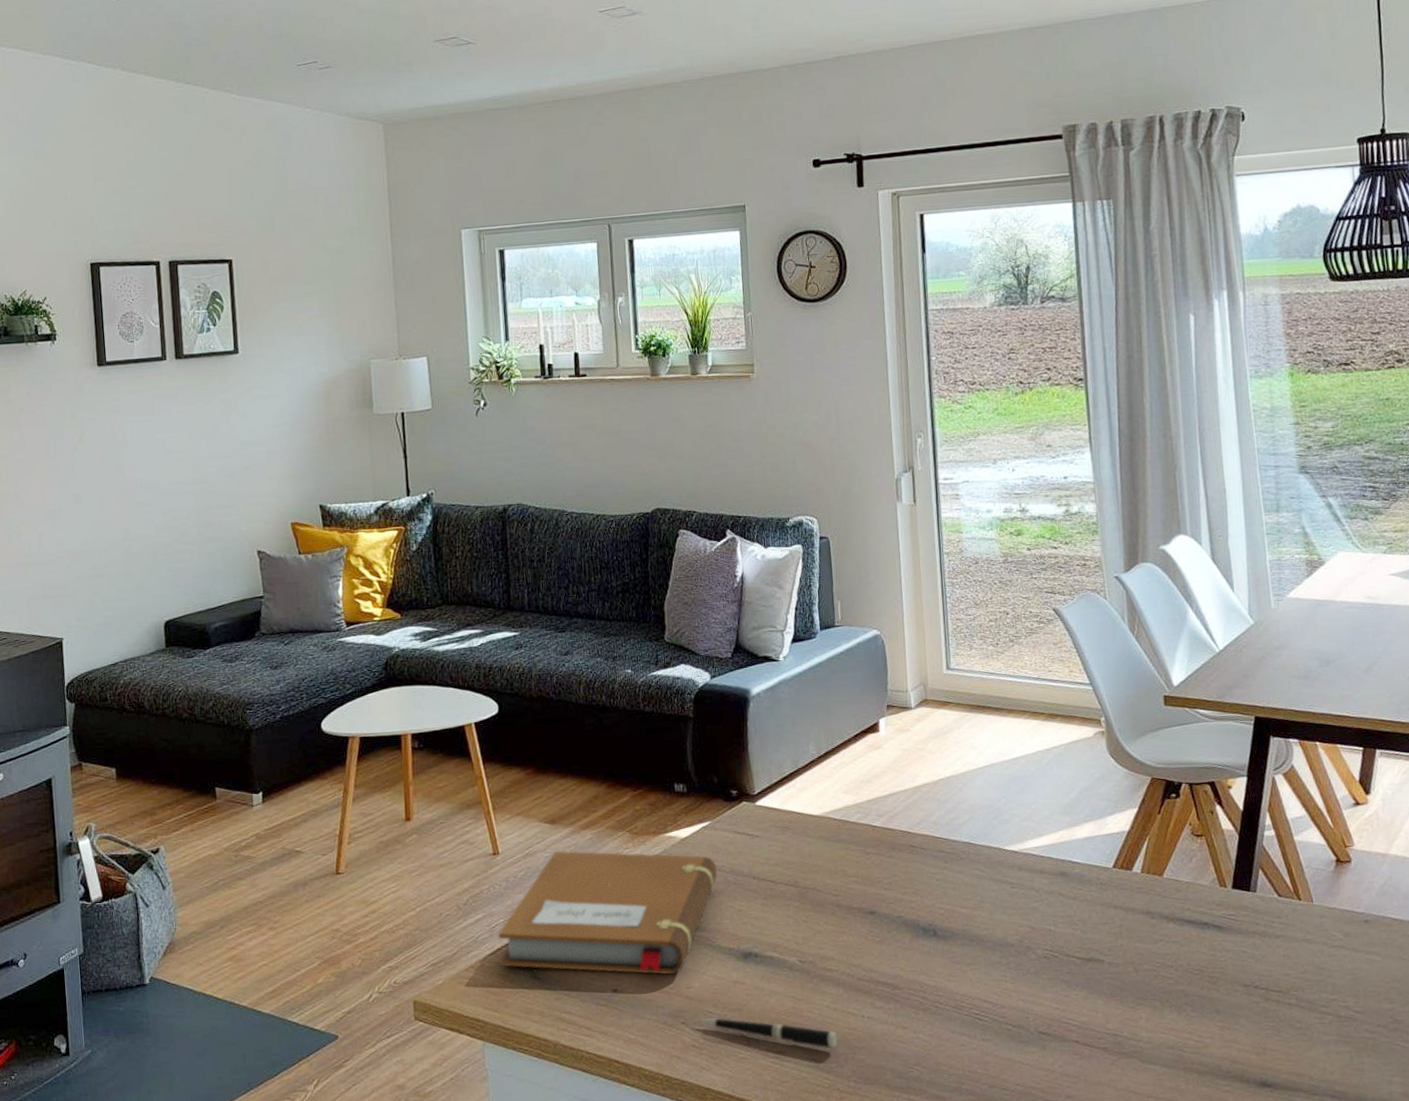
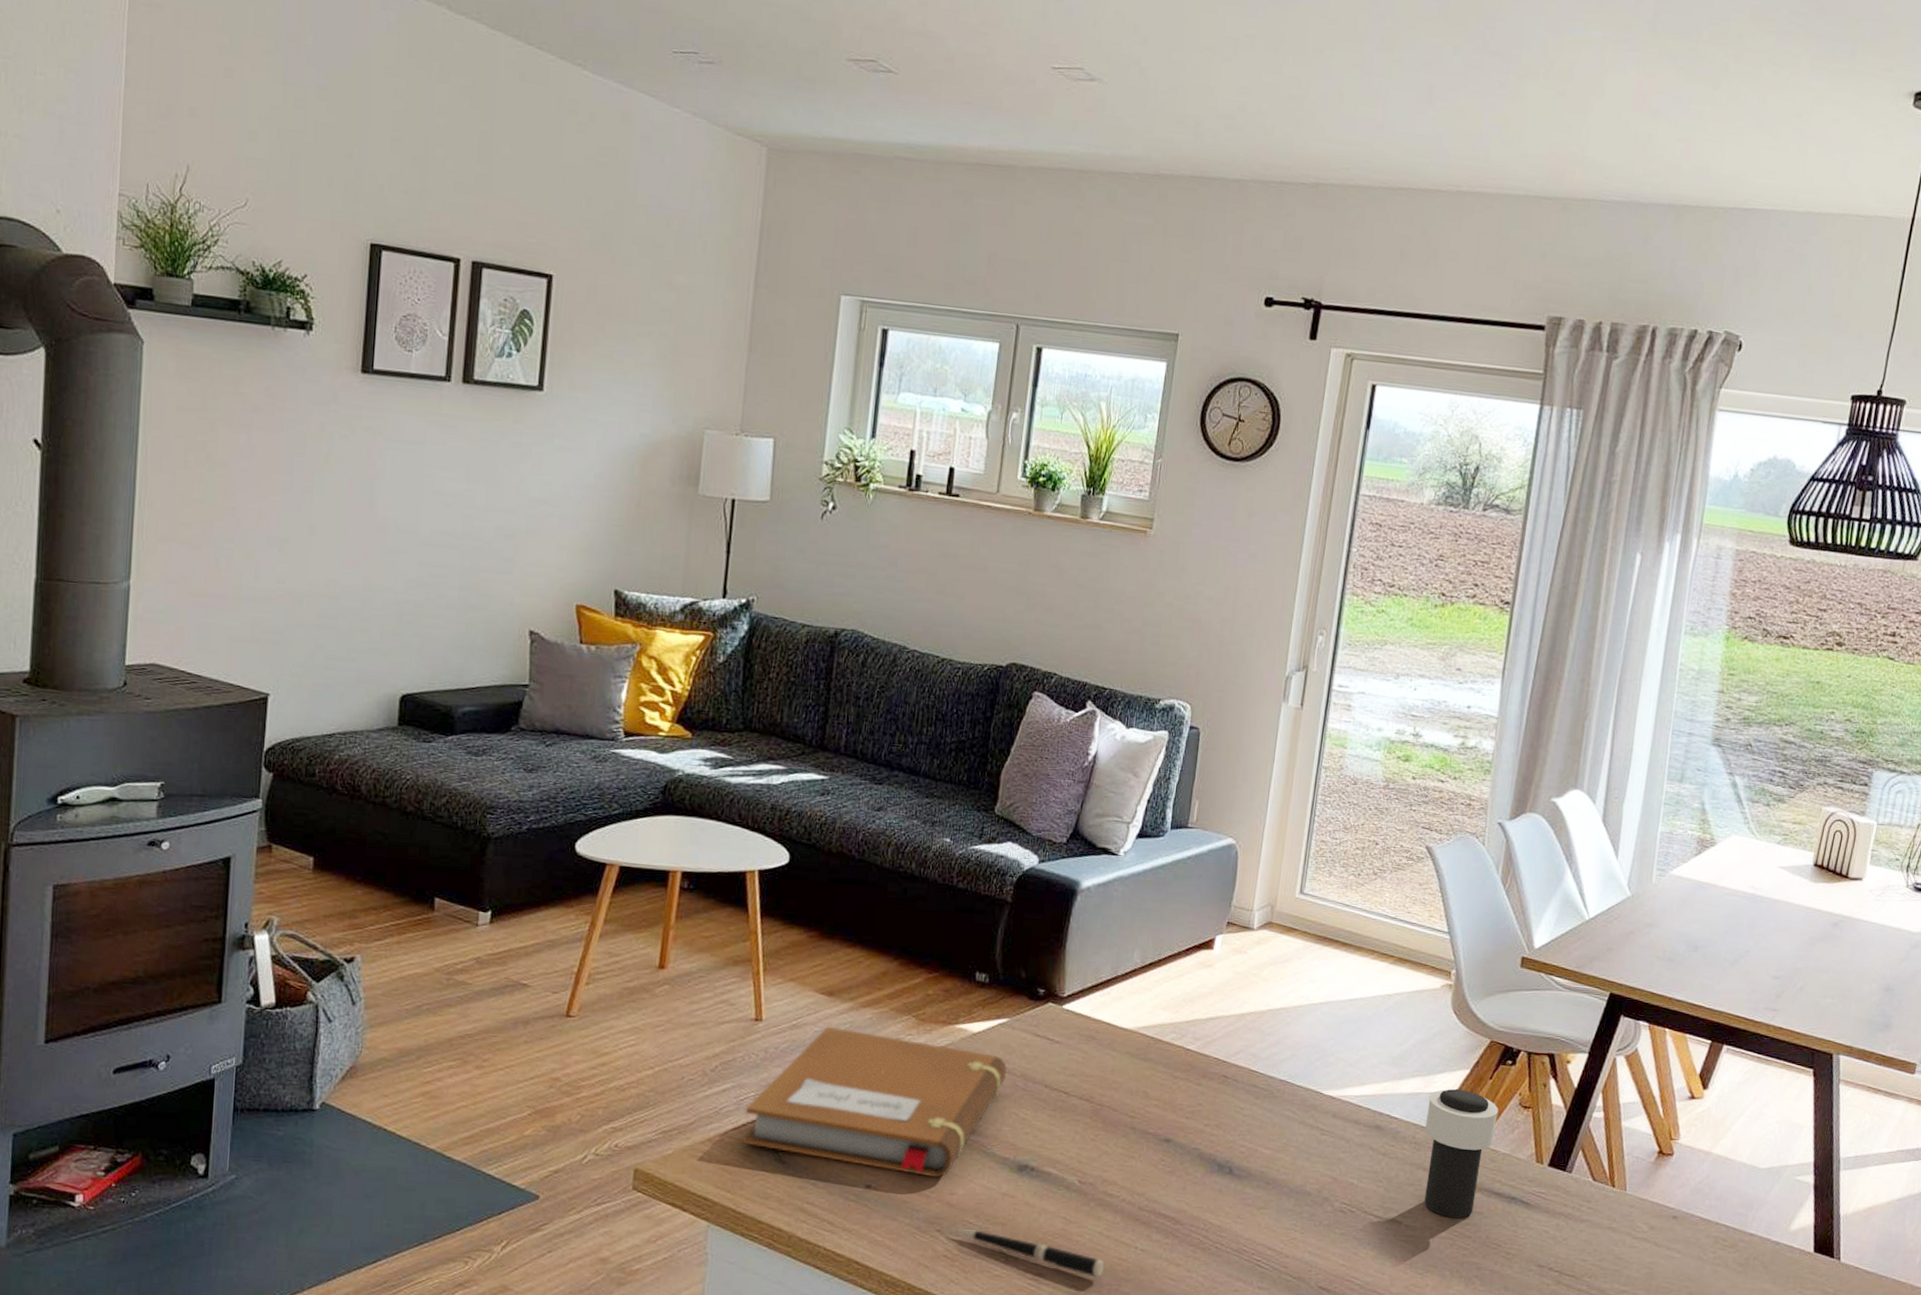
cup: none [1105,827,1175,950] -> present [1424,1088,1499,1218]

